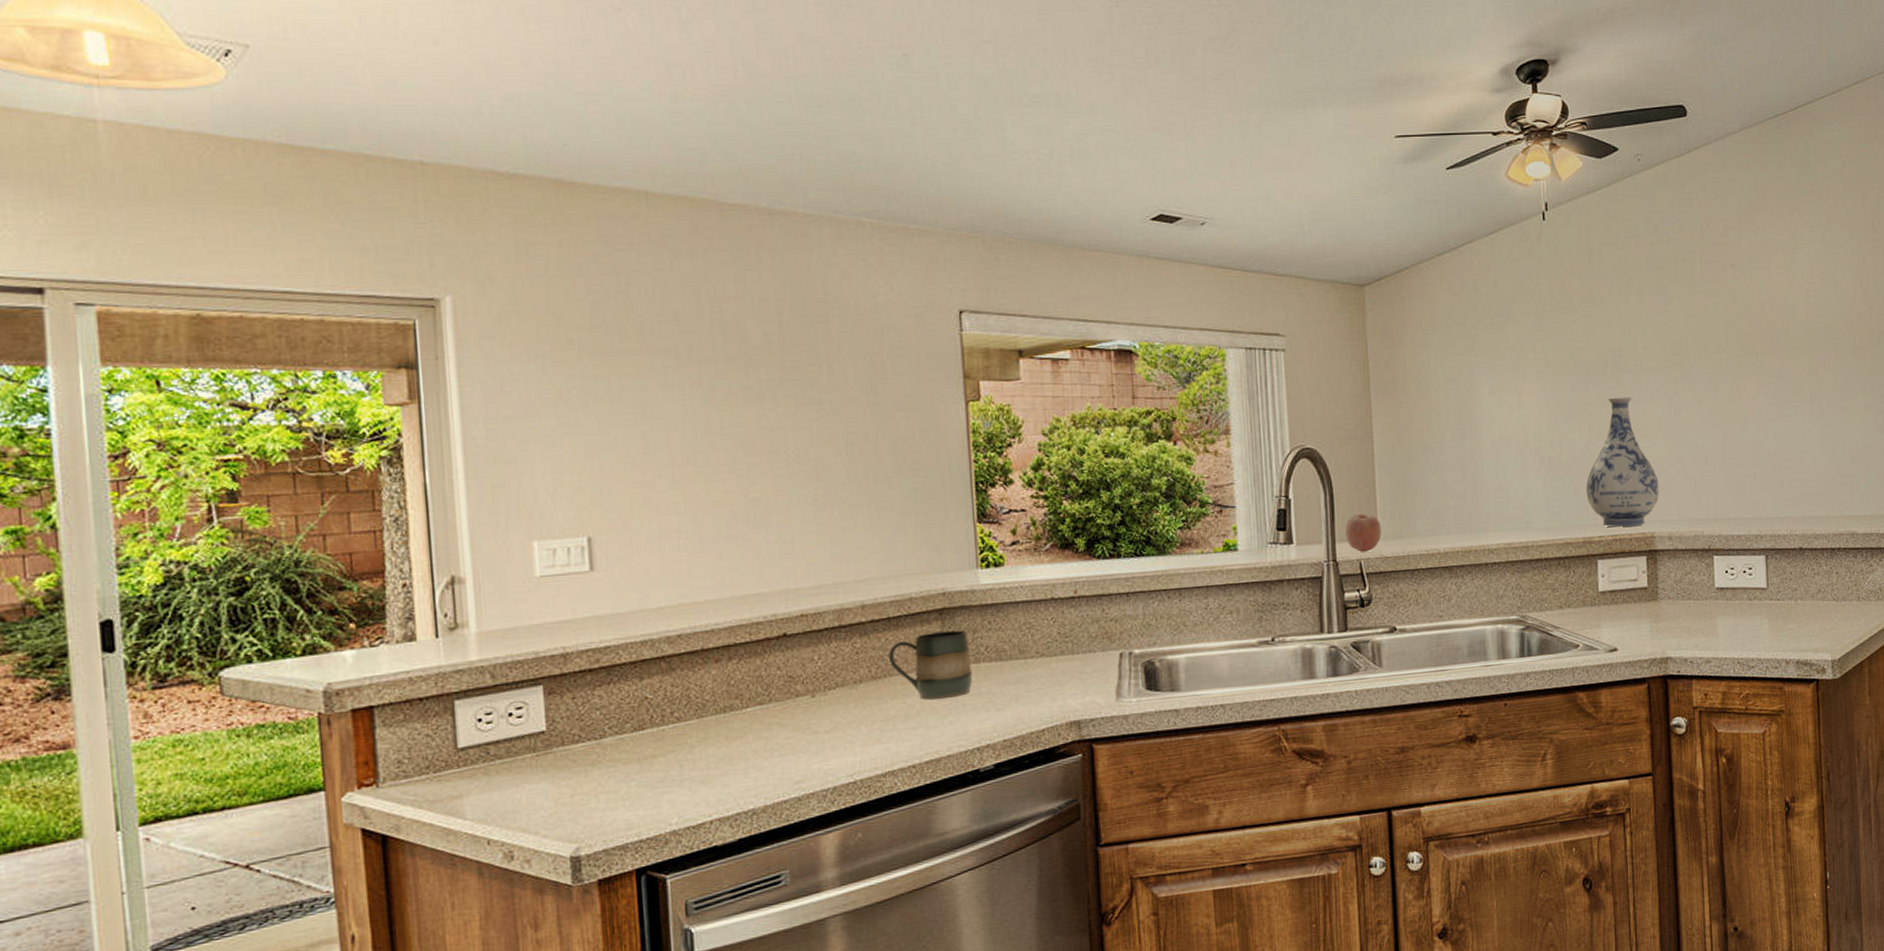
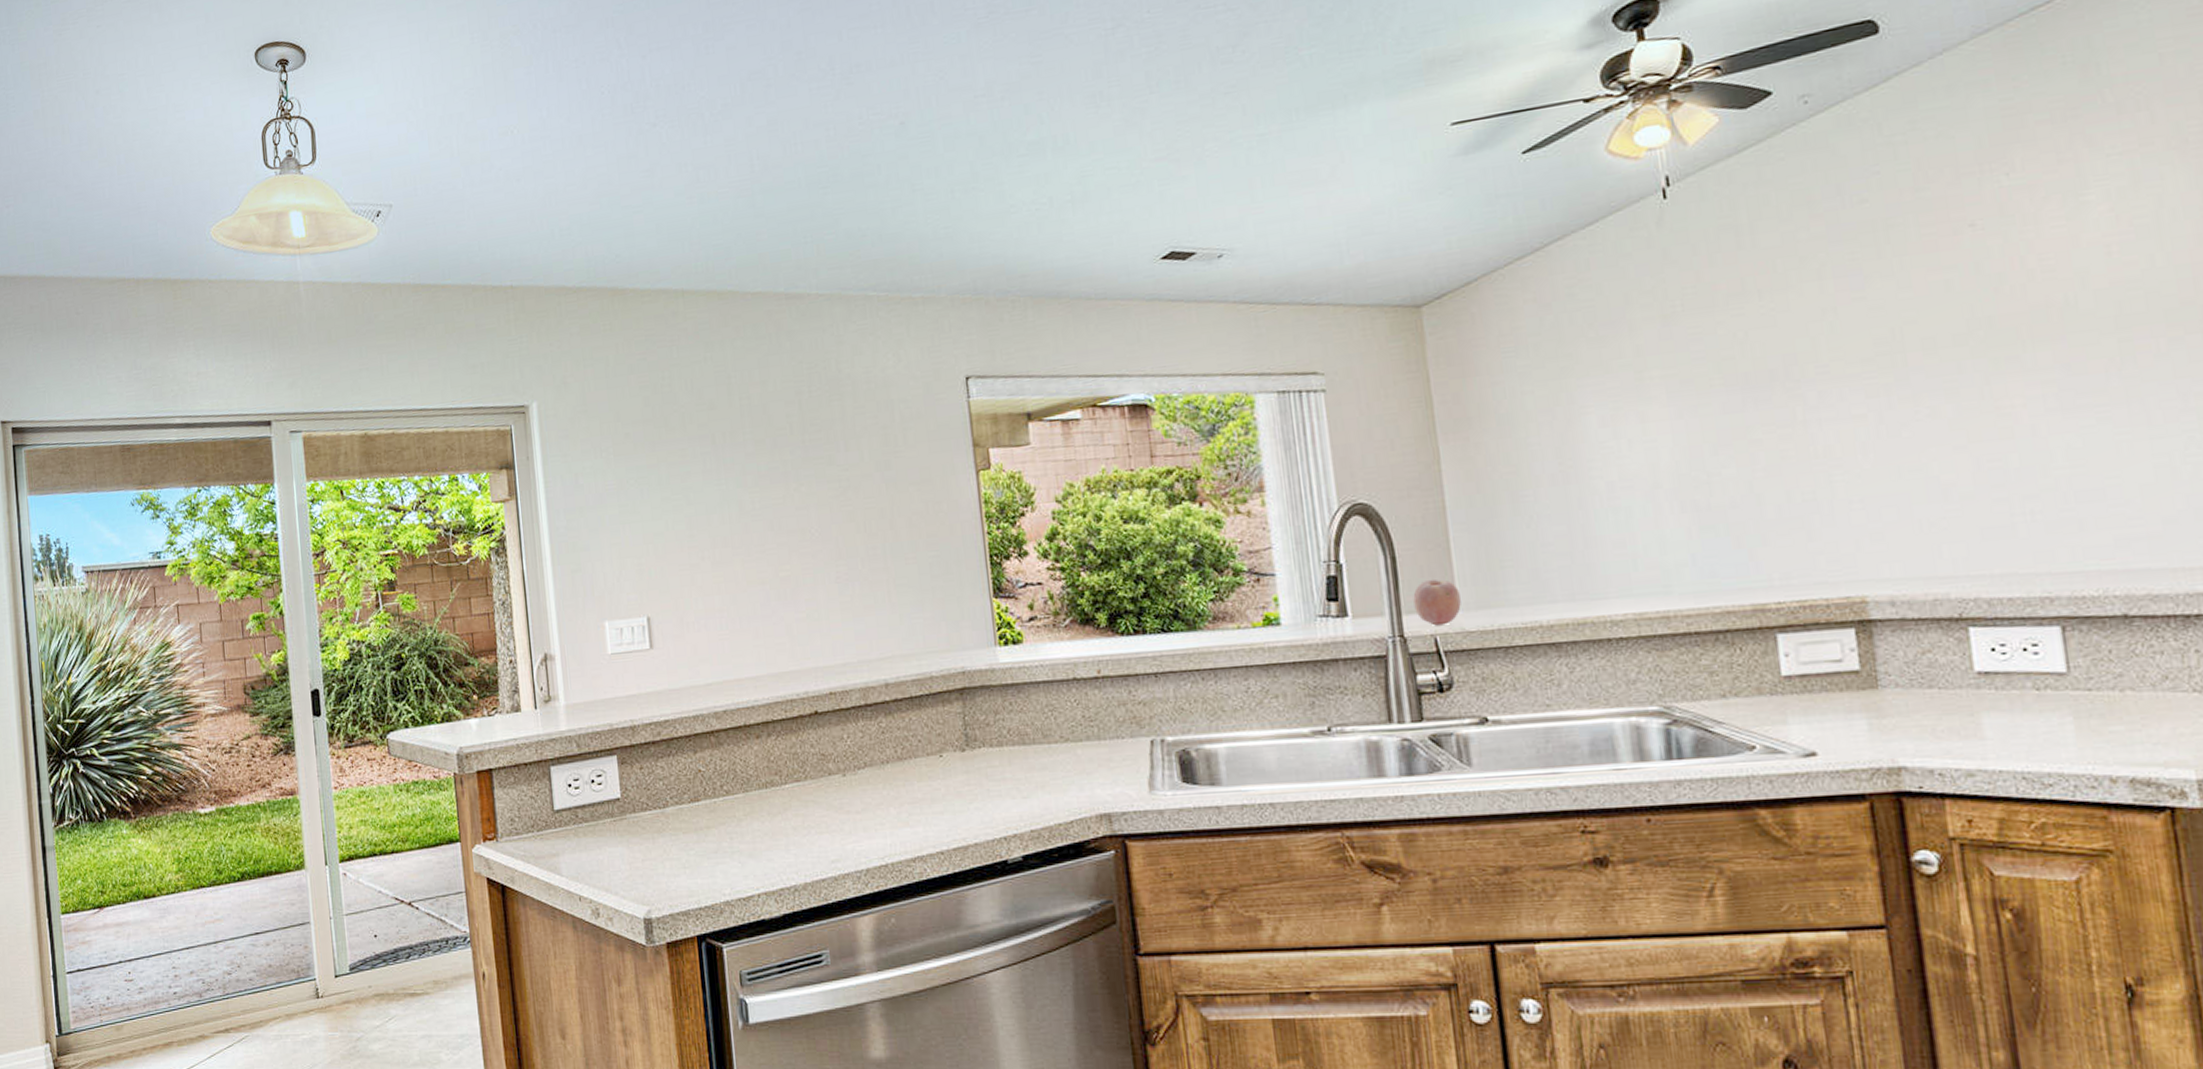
mug: present [889,630,972,701] -> none [913,711,996,785]
vase: present [1585,396,1660,527] -> none [1751,415,1872,590]

